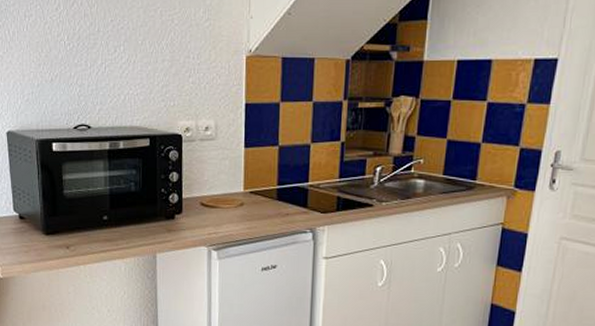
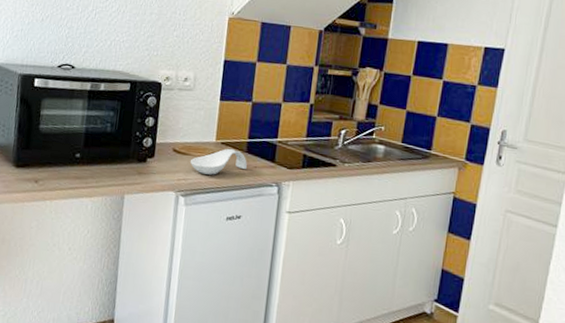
spoon rest: none [220,197,278,226] -> present [190,148,247,175]

